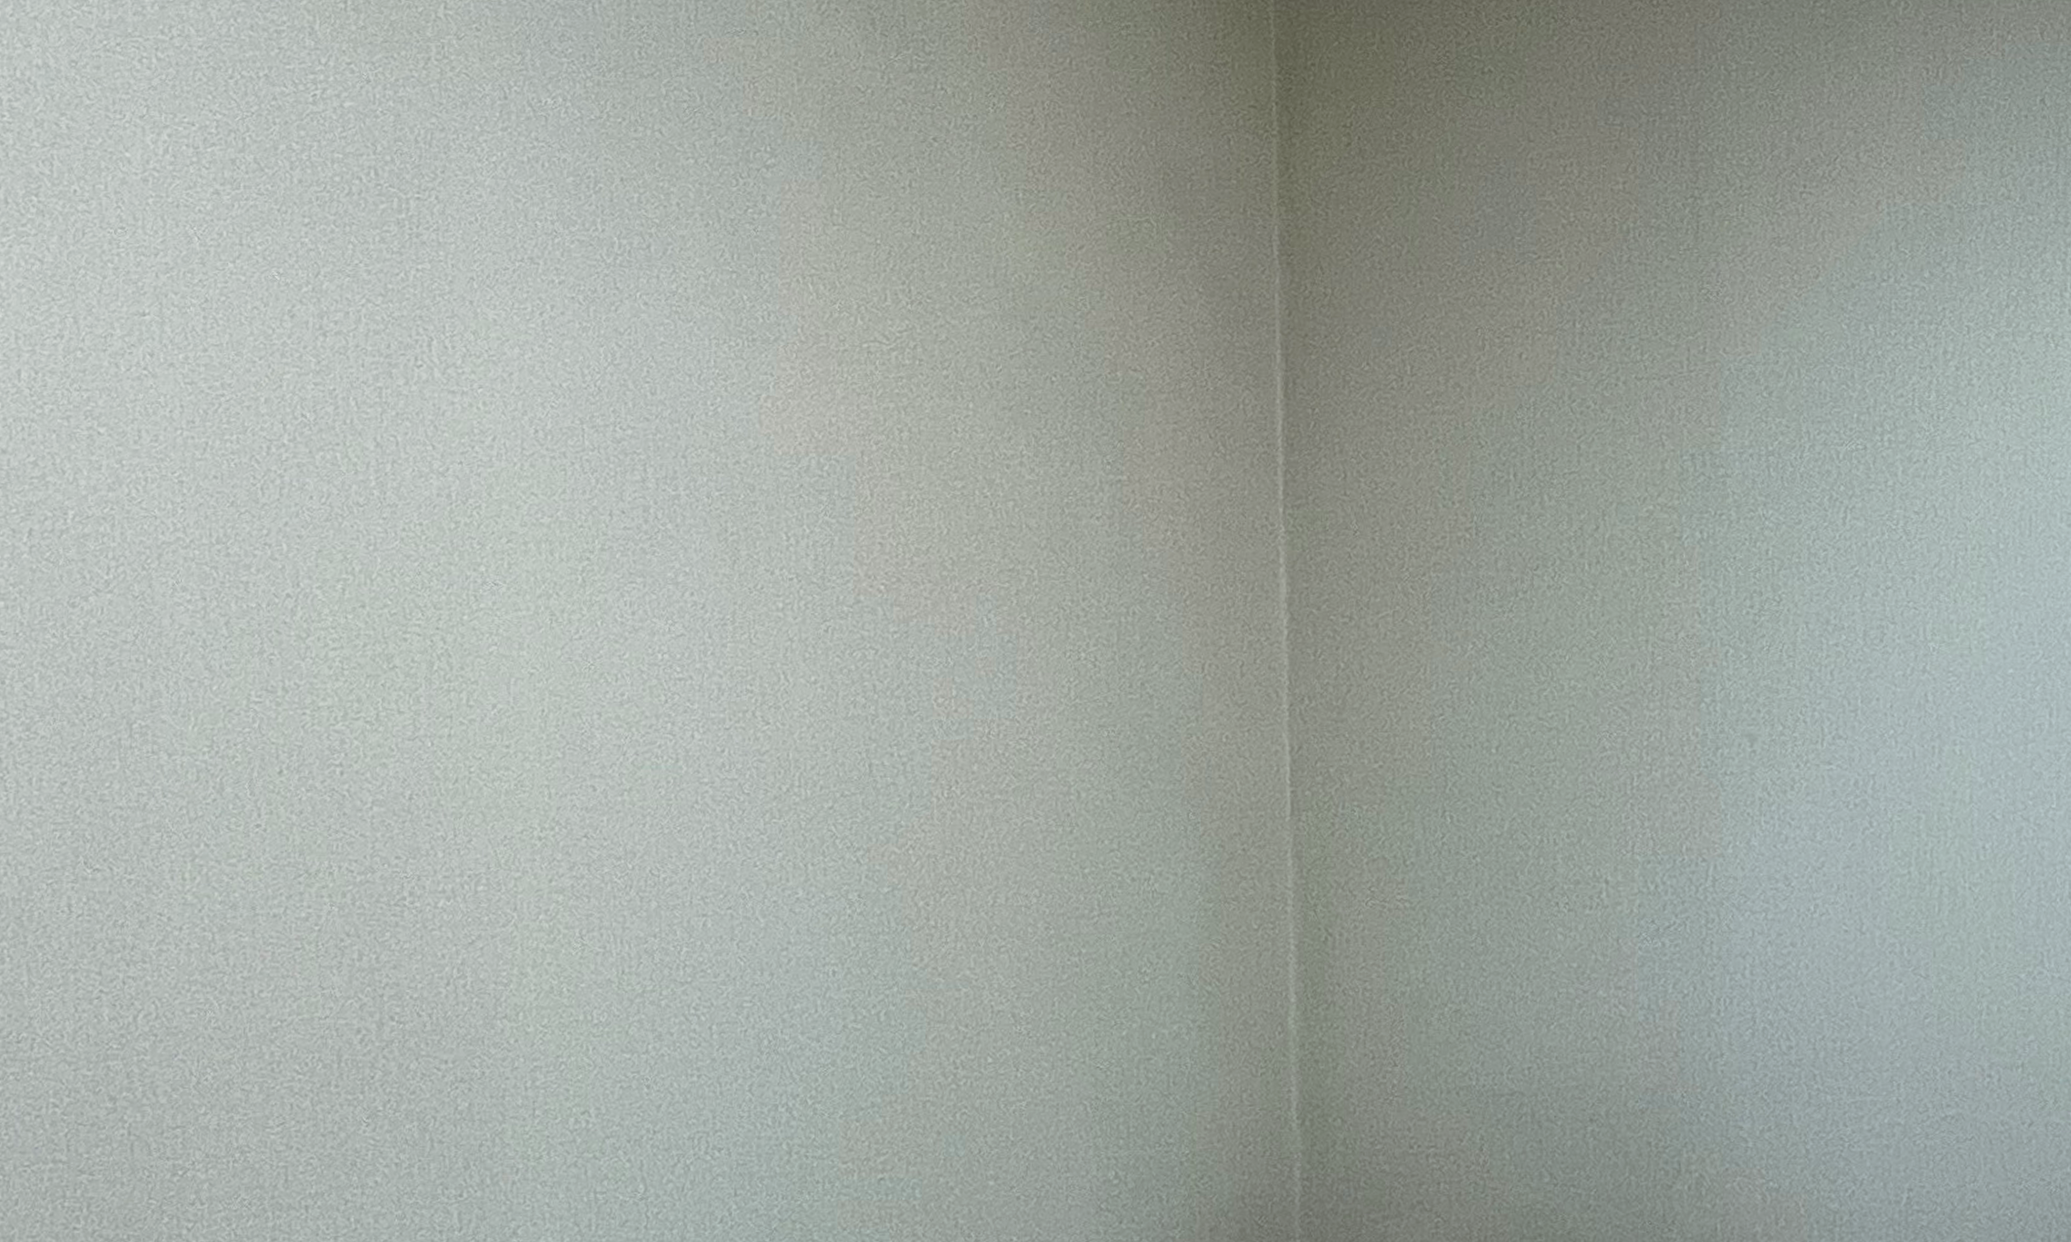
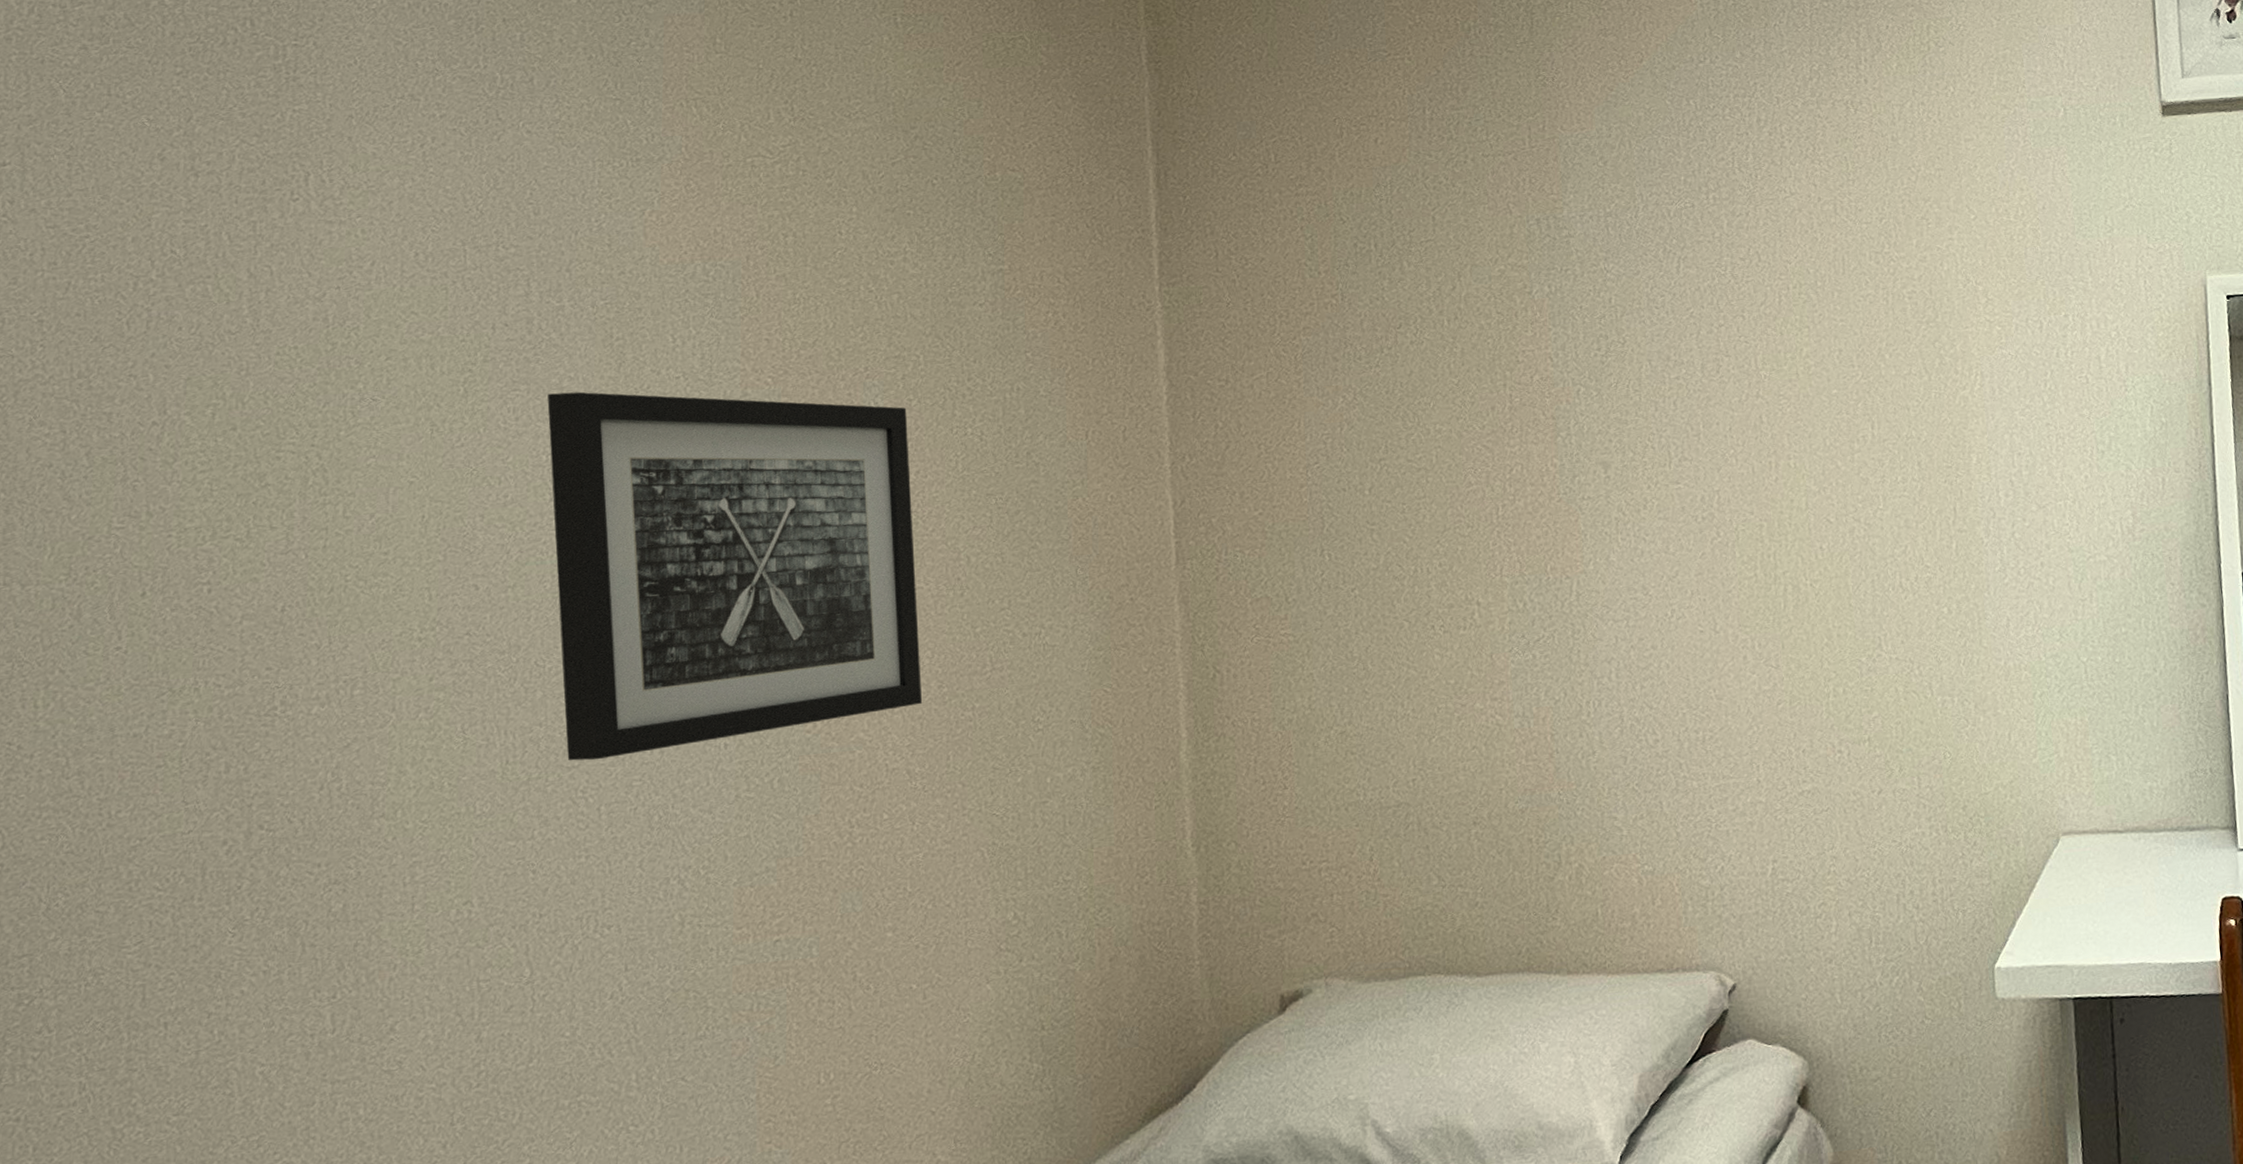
wall art: none [663,588,1029,977] -> present [547,391,923,761]

